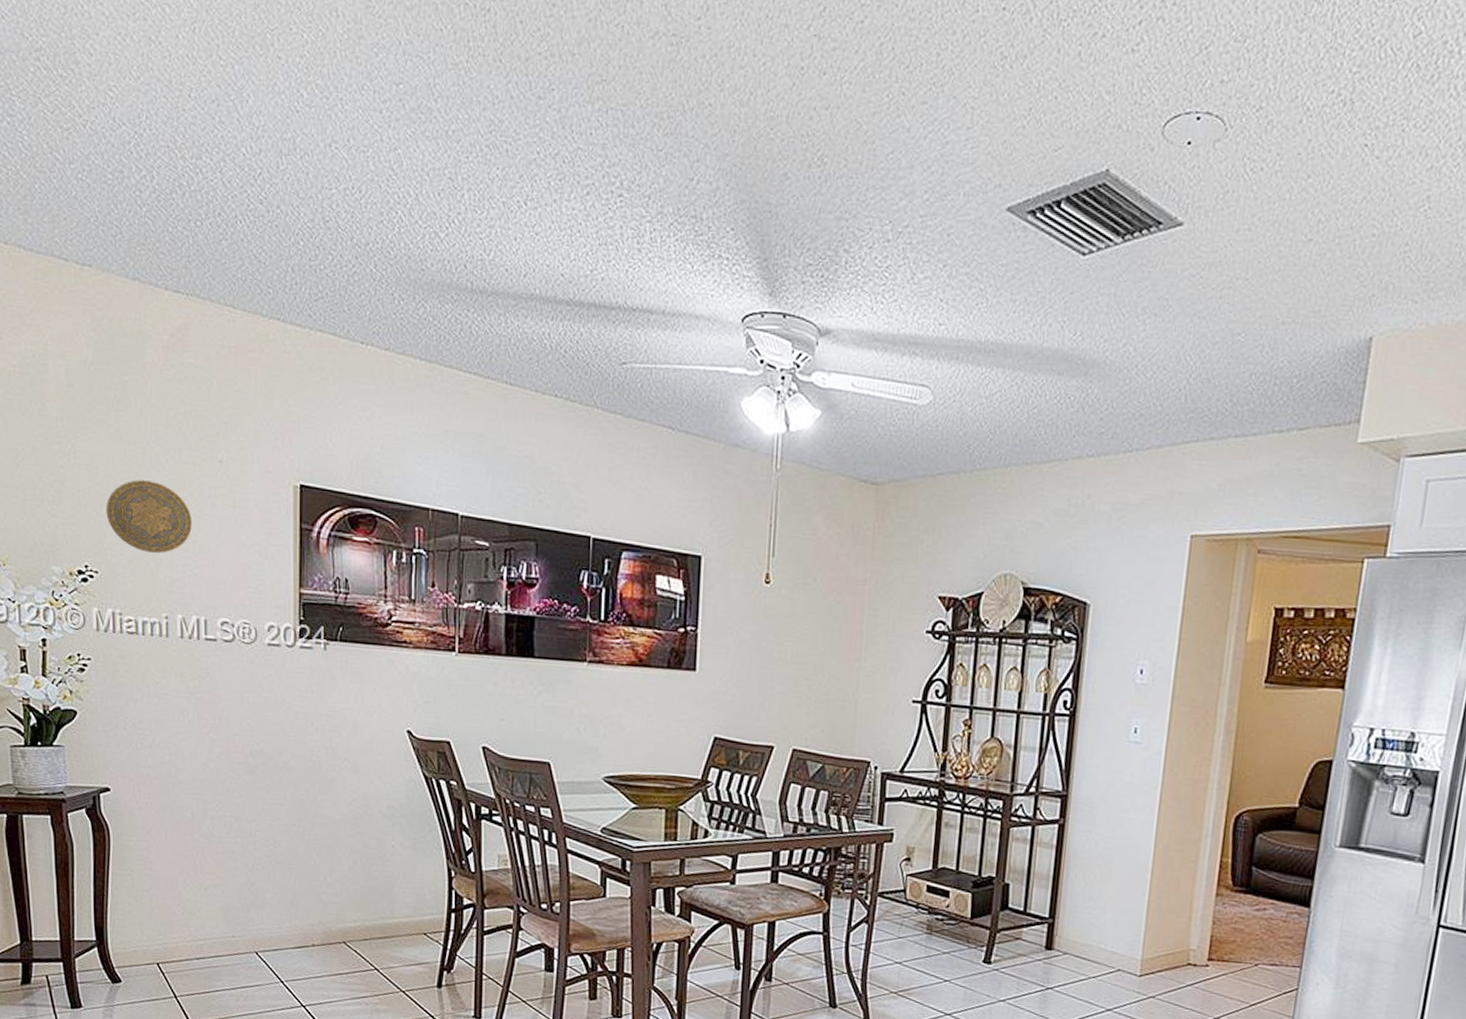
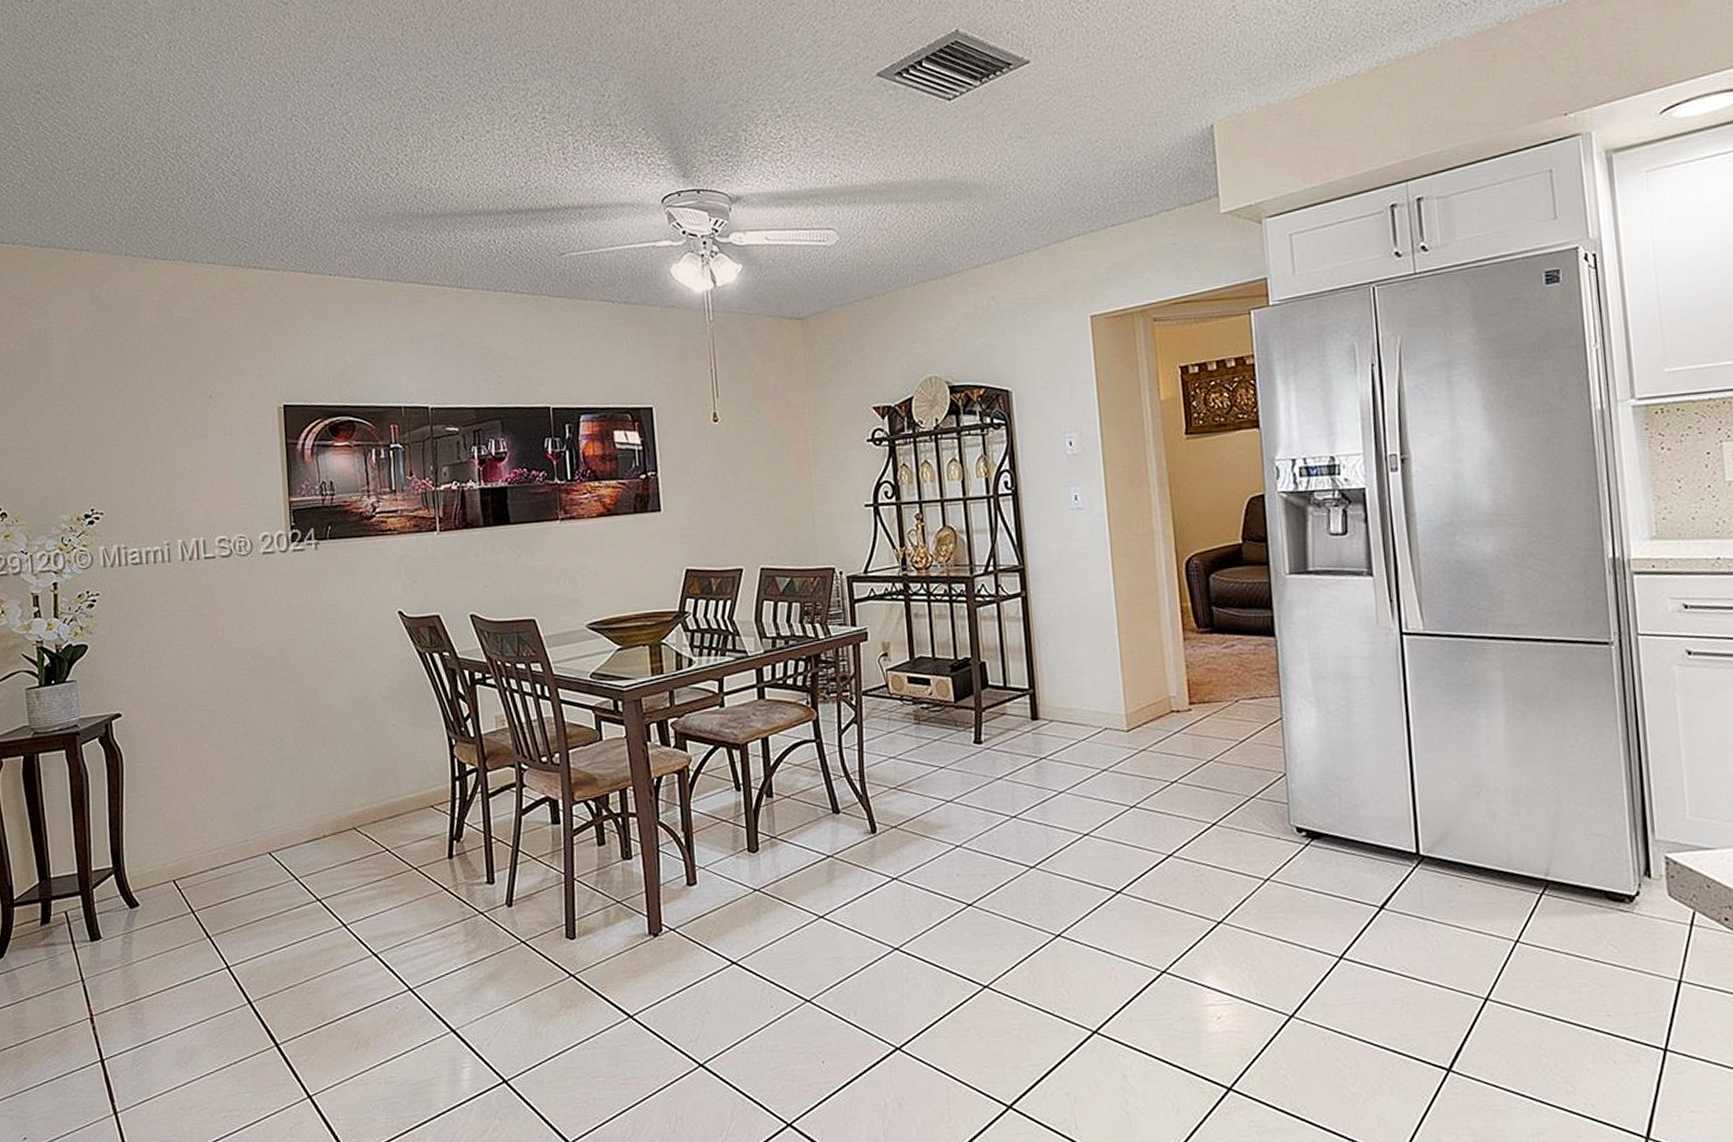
decorative plate: present [106,480,193,554] -> none [108,424,188,489]

